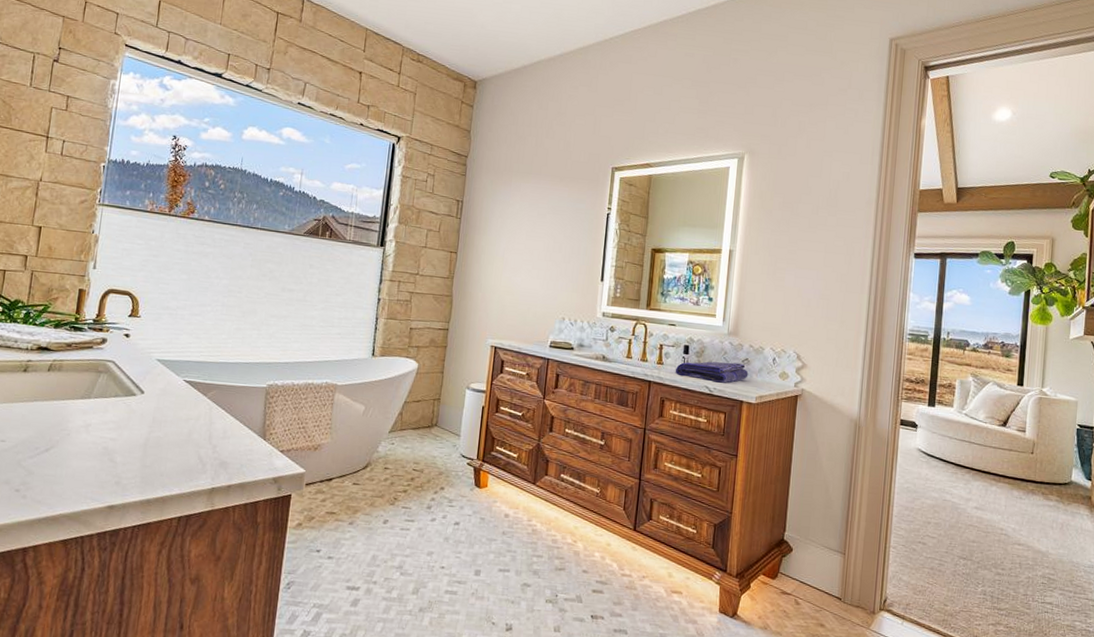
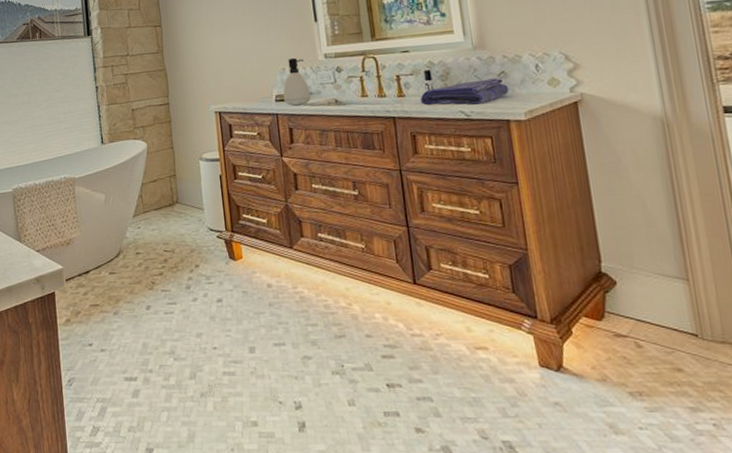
soap dispenser: none [557,309,583,356] -> present [283,57,311,107]

